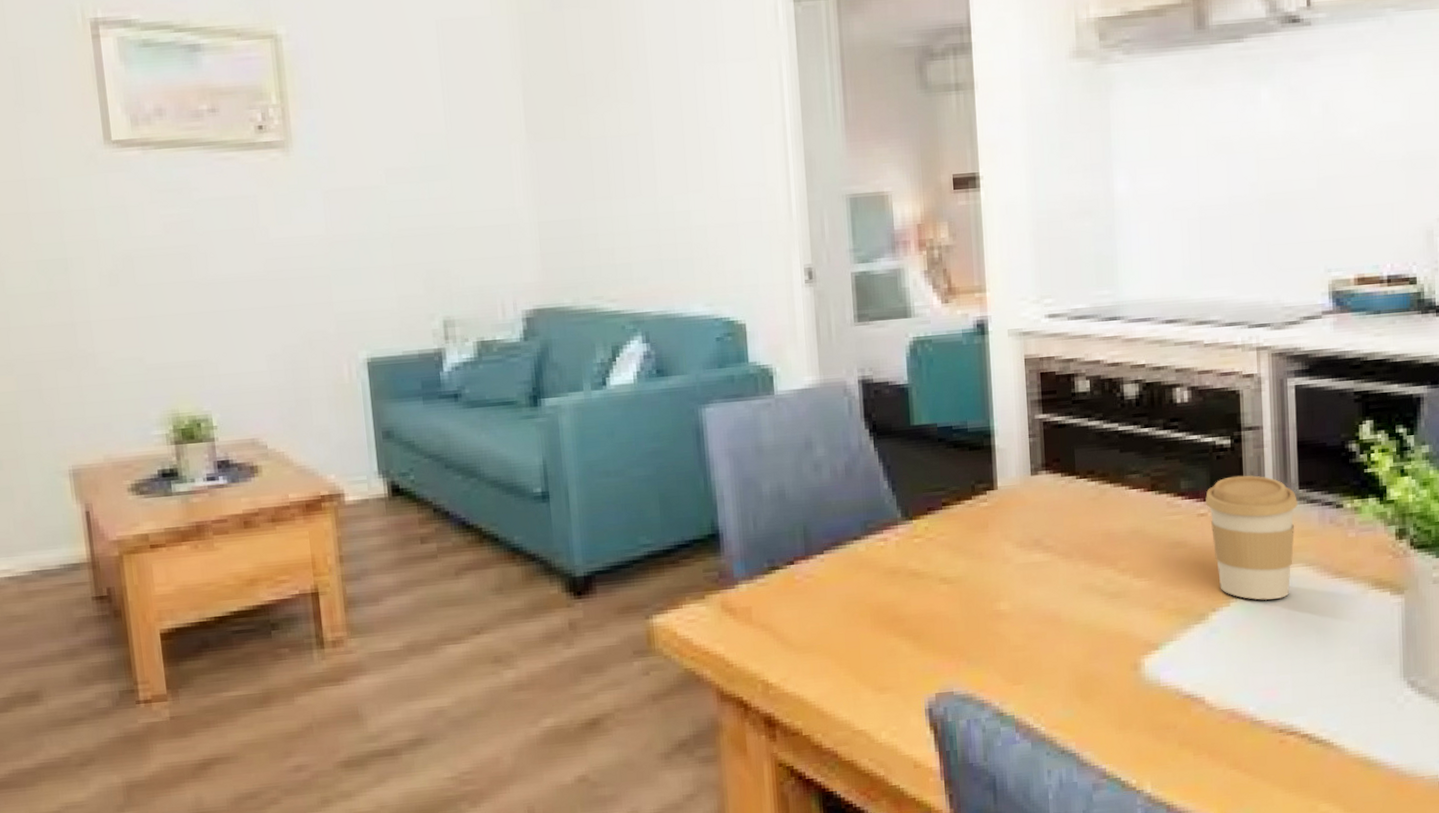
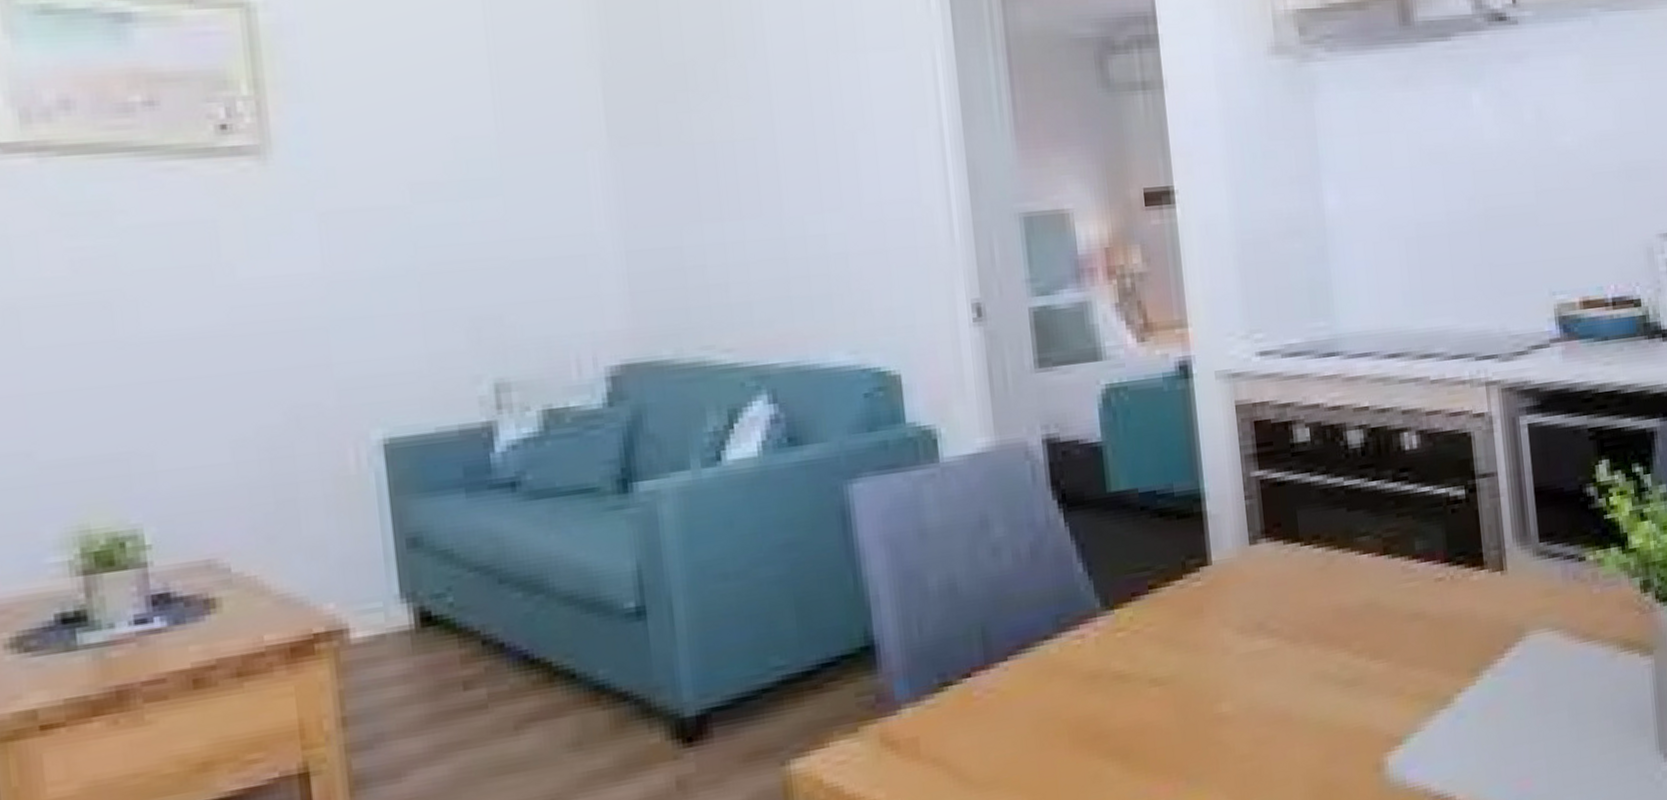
coffee cup: present [1205,475,1298,600] -> none [1442,529,1539,675]

